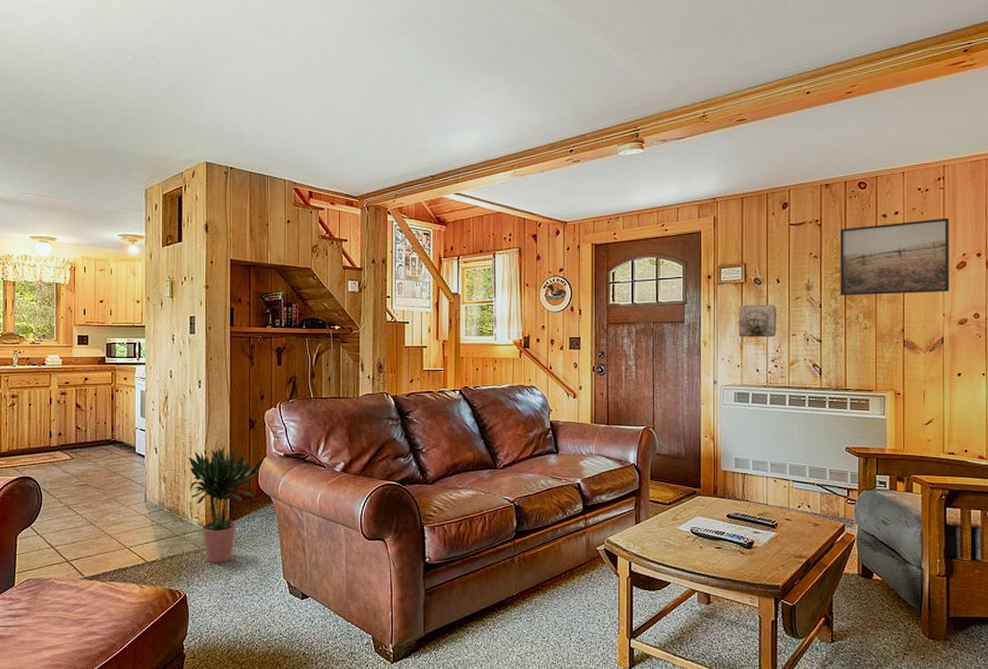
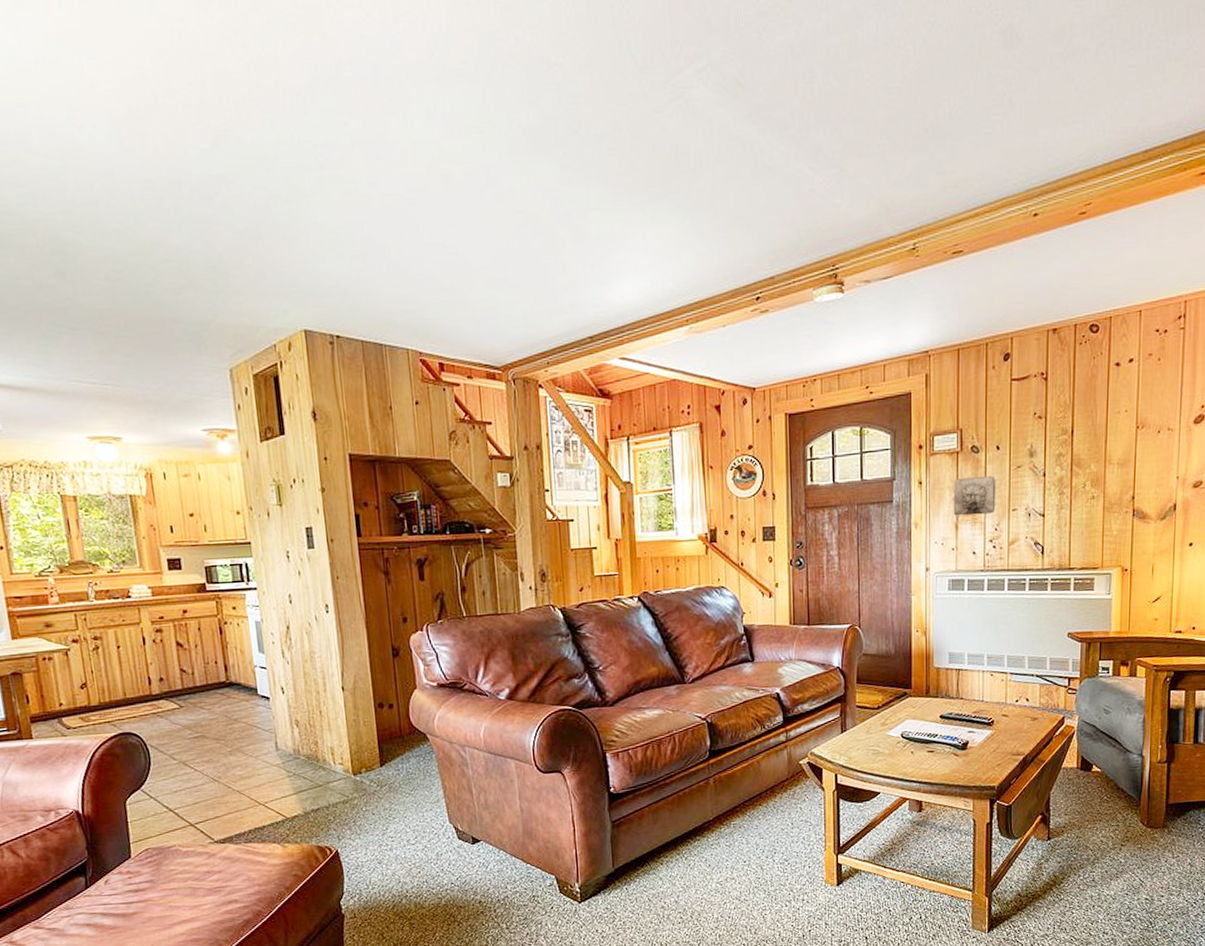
potted plant: present [188,446,265,563] -> none [323,679,415,813]
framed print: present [839,217,950,296] -> none [1066,363,1188,462]

